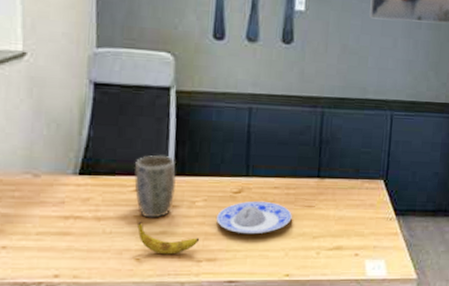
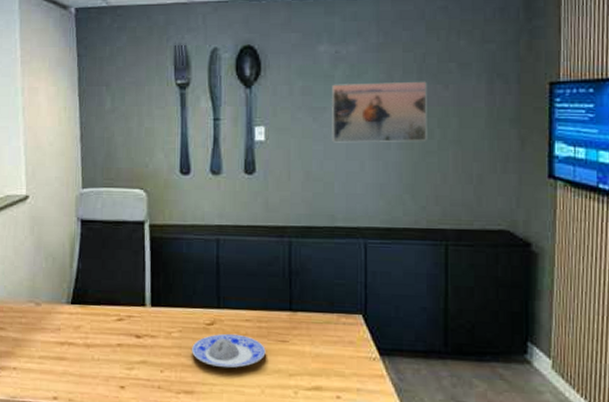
plant pot: present [134,155,177,218] -> none [116,286,154,347]
banana: present [137,221,200,255] -> none [121,349,177,385]

